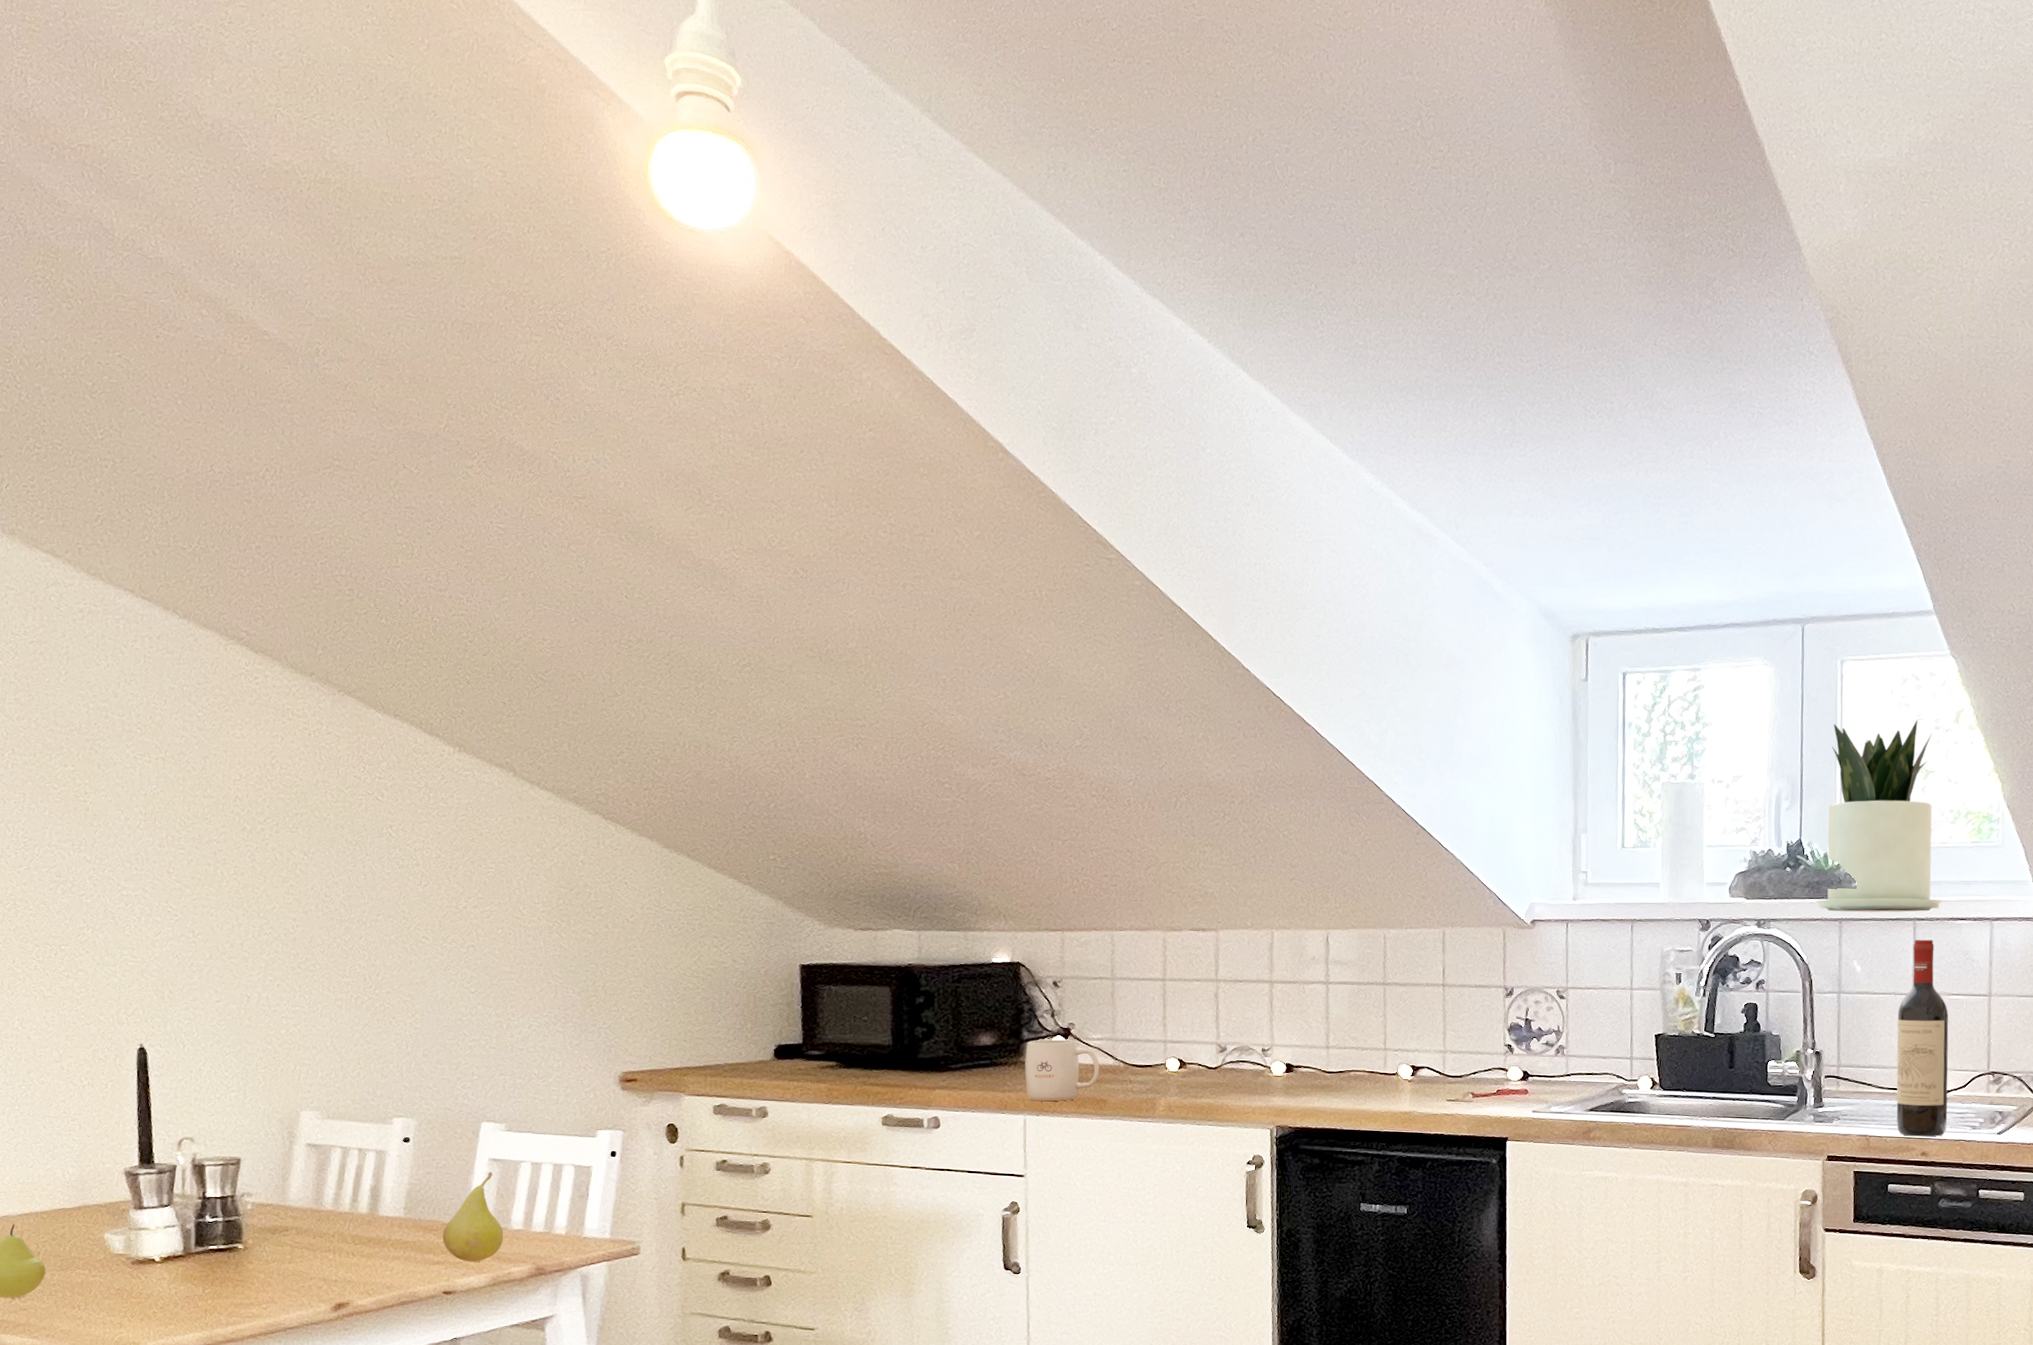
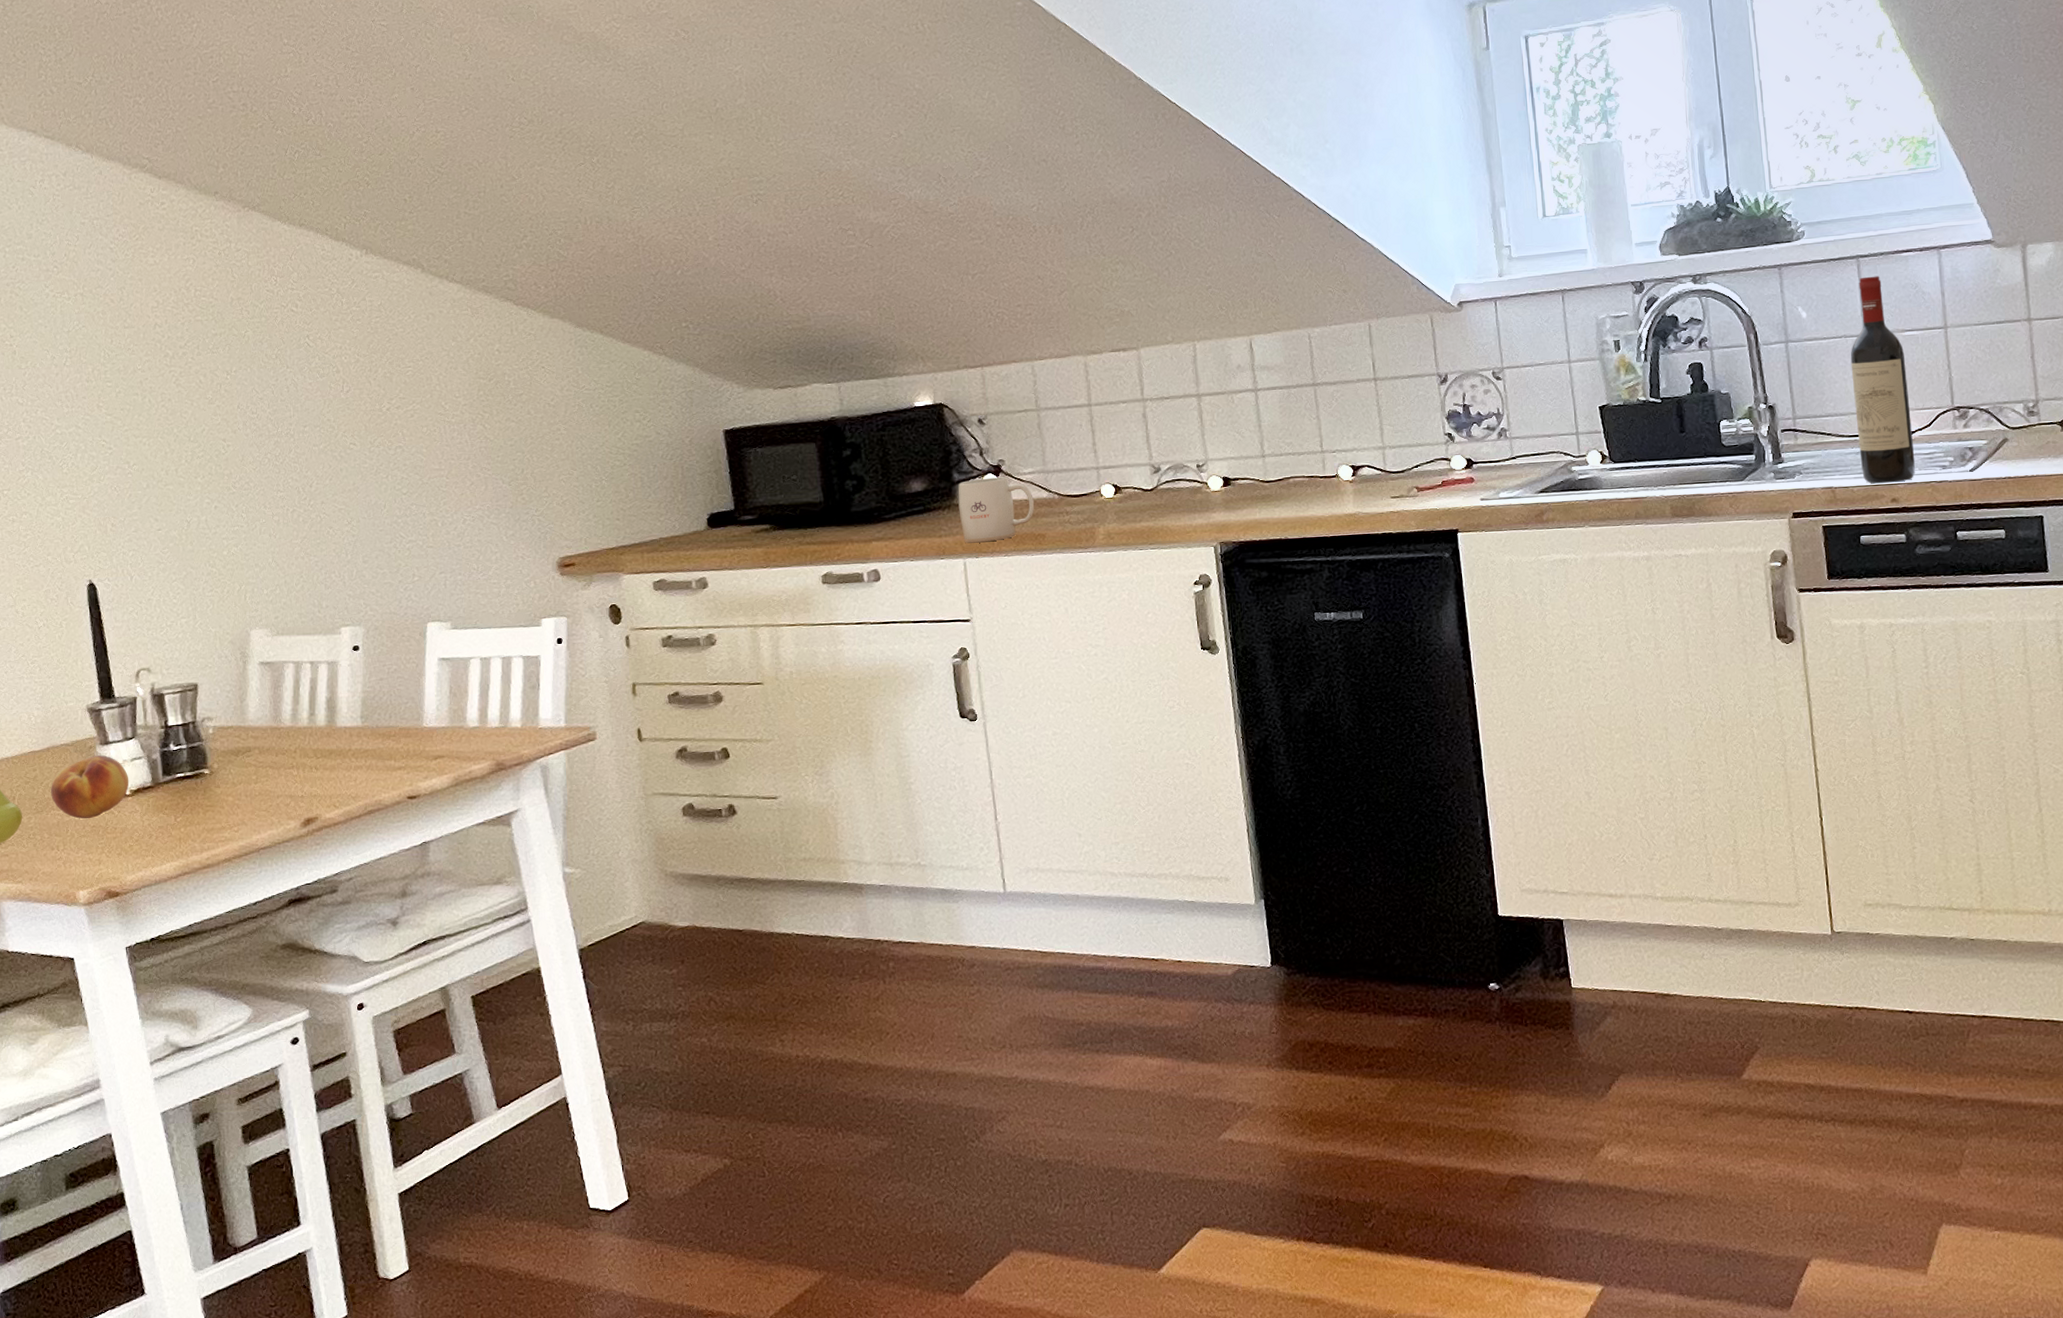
fruit: none [78,1219,160,1282] -> present [51,755,129,819]
fruit: present [442,1171,504,1263] -> none [401,671,461,765]
planter: present [1815,720,1943,913] -> none [1750,49,1885,259]

